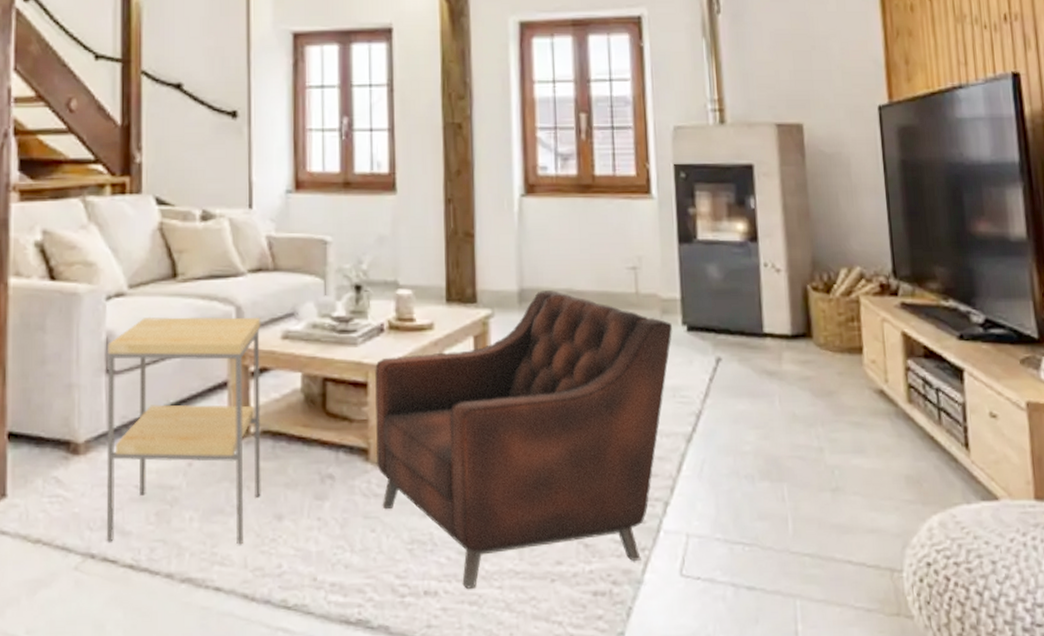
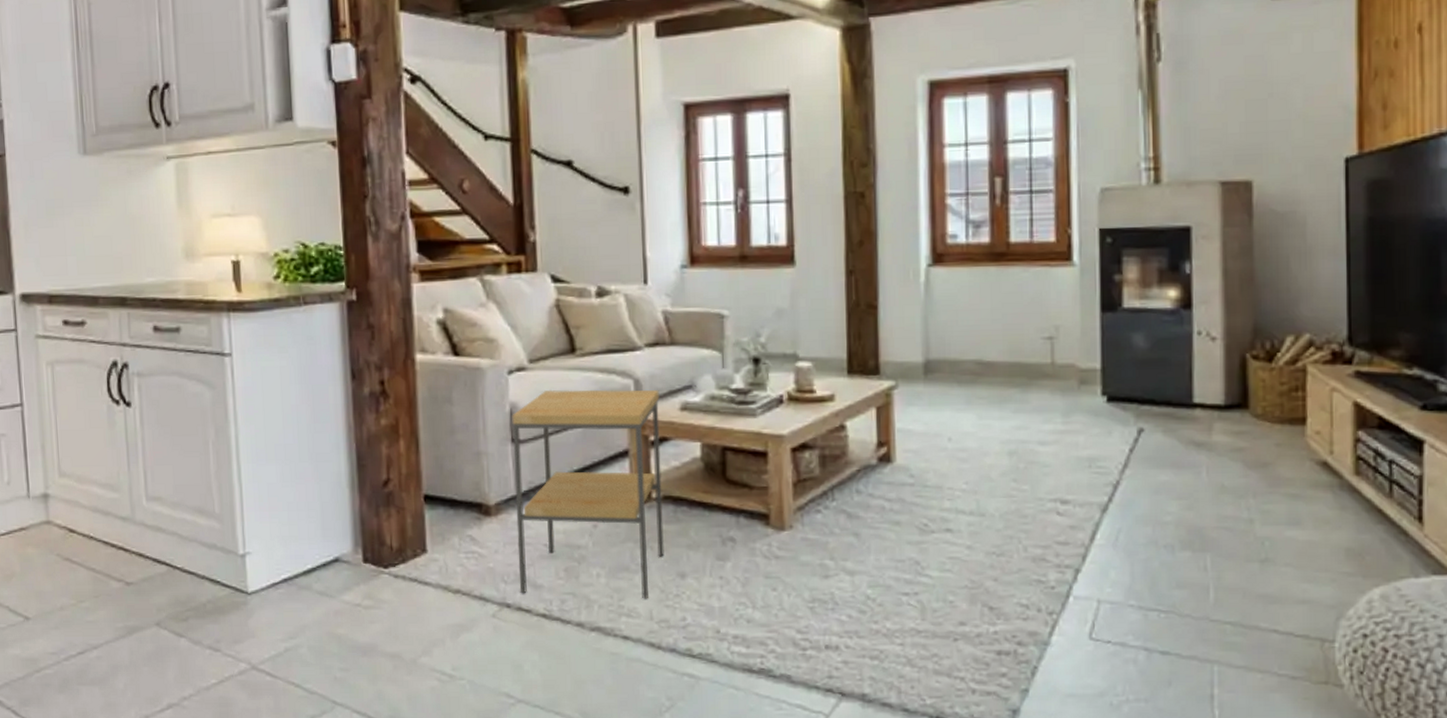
armchair: present [374,290,672,589] -> none [774,361,1090,645]

